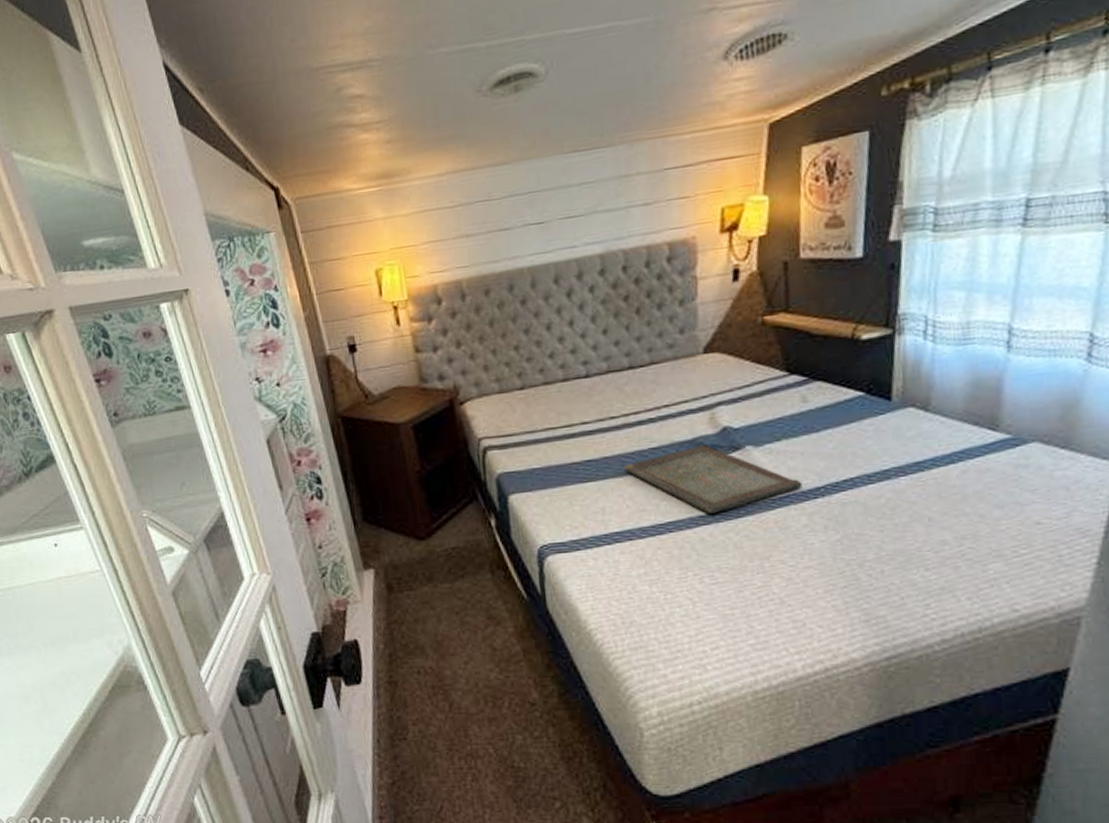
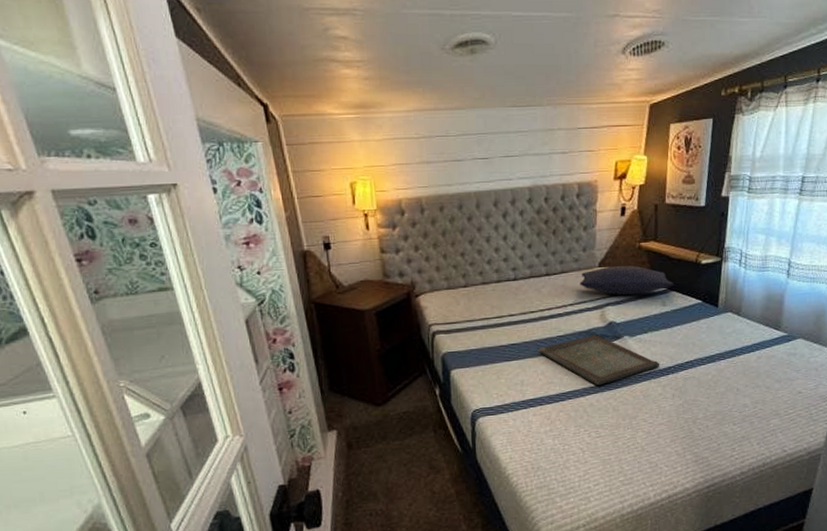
pillow: none [677,348,819,391] -> present [580,265,674,296]

